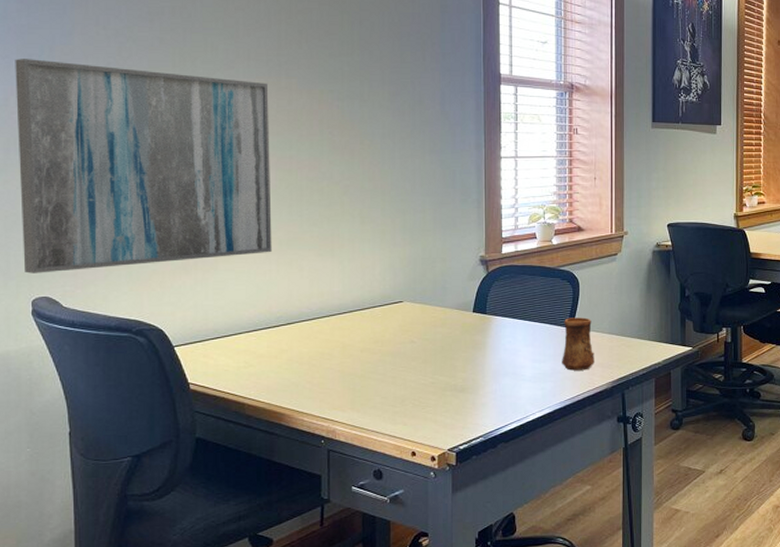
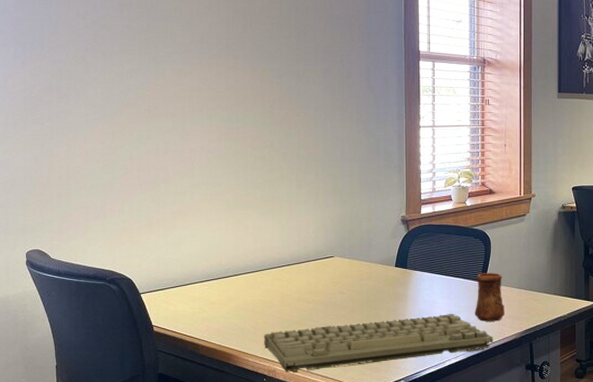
wall art: present [15,59,272,274] -> none [12,46,221,230]
keyboard: none [322,363,583,434] -> present [264,314,494,374]

